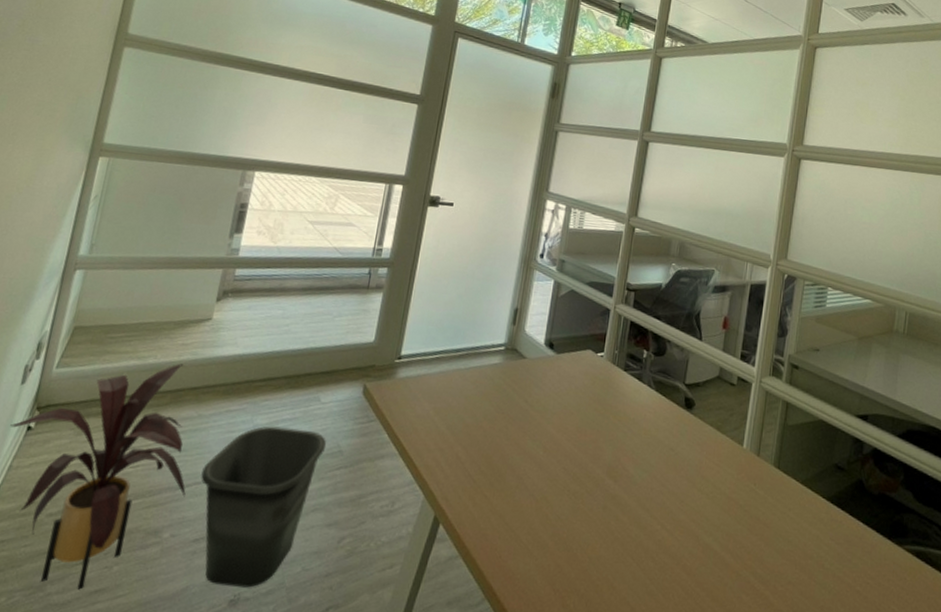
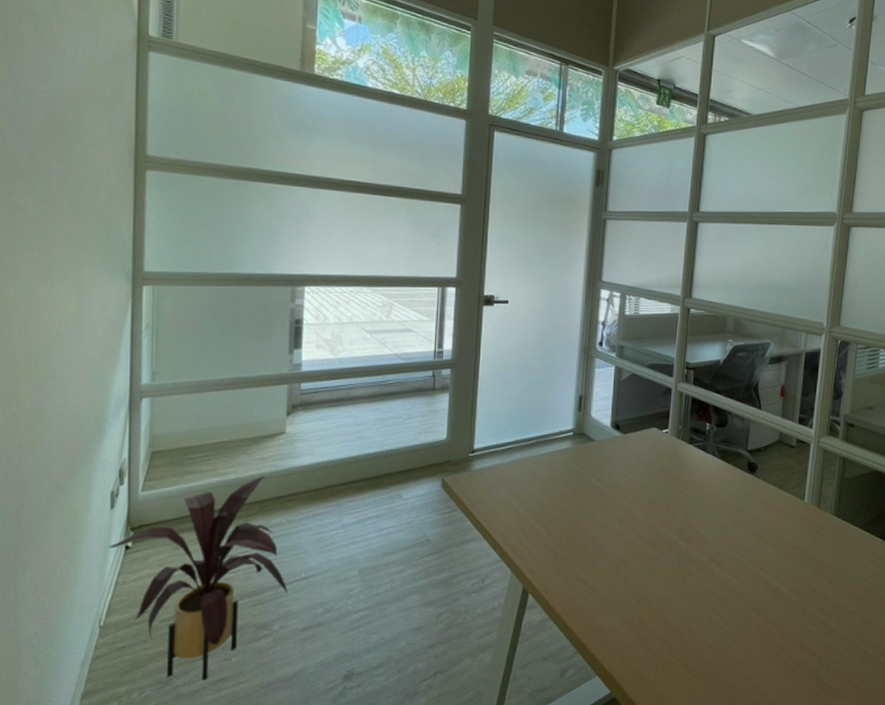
waste bin: present [200,426,327,588] -> none [298,524,414,664]

